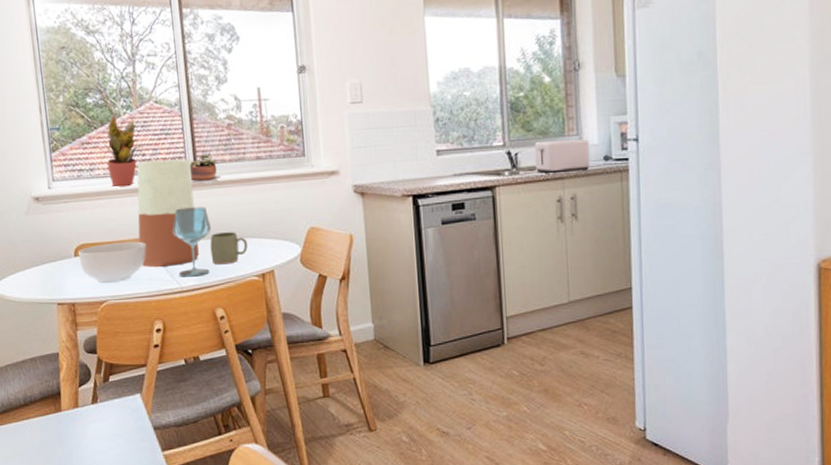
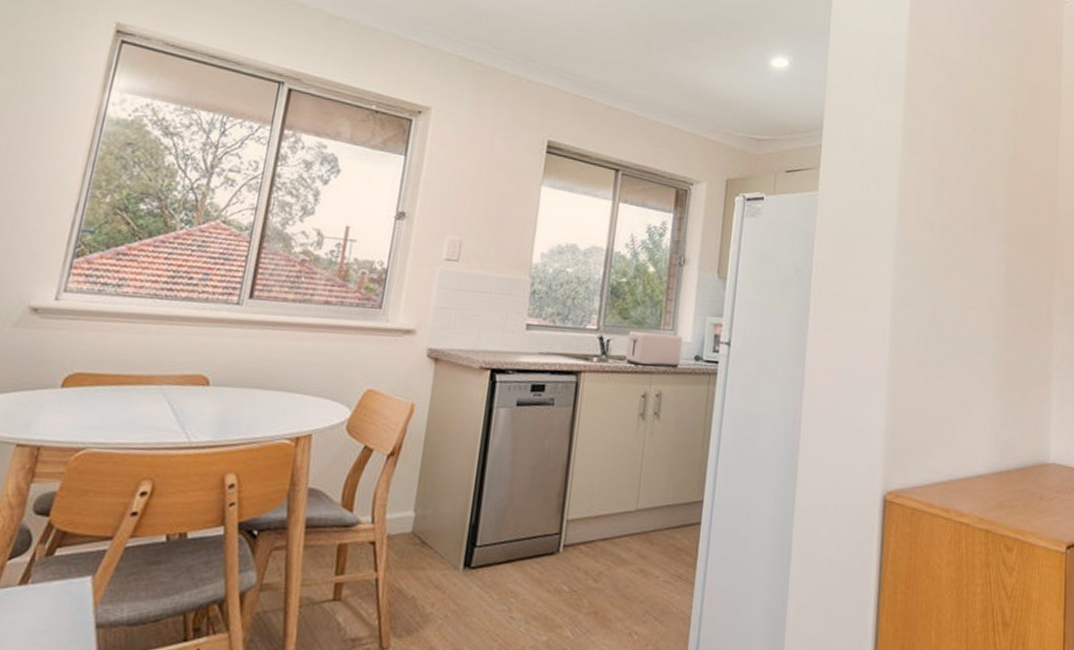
bowl: present [77,241,147,284] -> none [65,376,162,427]
potted plant: present [103,116,144,188] -> none [139,228,194,313]
vase: present [137,159,199,267] -> none [147,285,247,415]
wine glass: present [172,207,211,277] -> none [191,346,250,431]
succulent plant: present [190,153,222,185] -> none [240,288,279,324]
mug: present [210,232,248,265] -> none [238,381,288,421]

